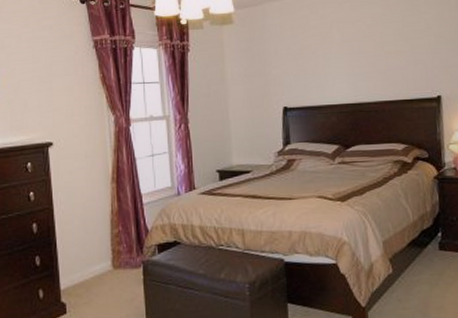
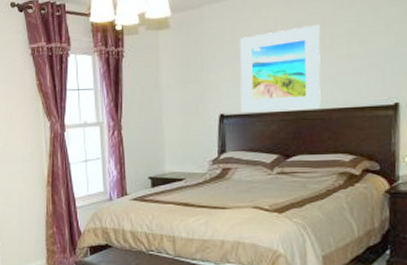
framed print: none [299,23,375,104] -> present [240,24,321,112]

